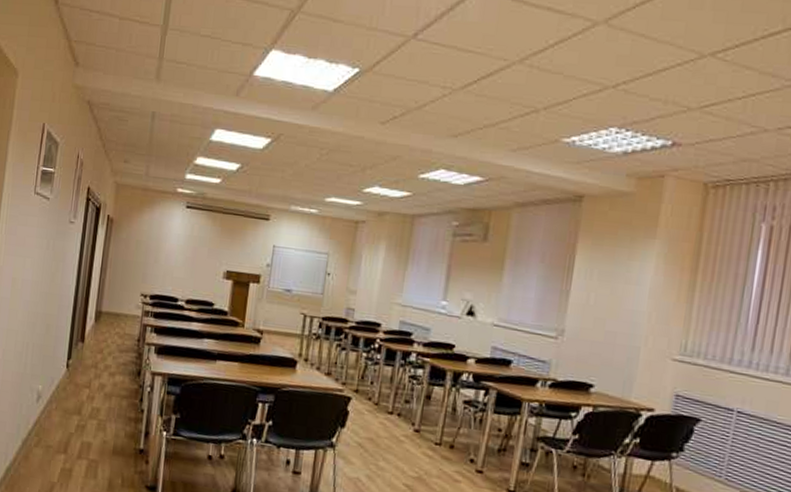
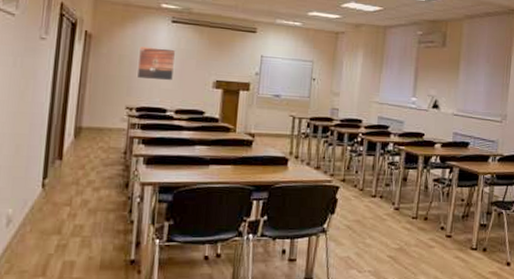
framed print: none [151,232,189,270] -> present [136,46,176,81]

